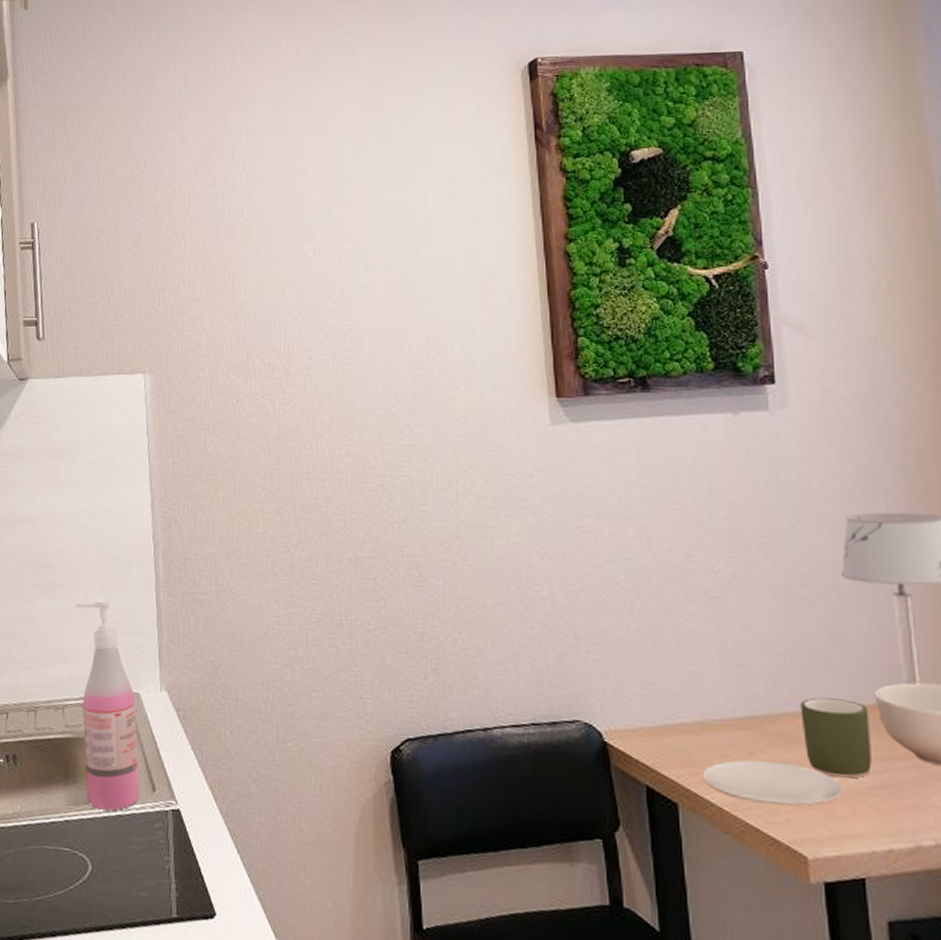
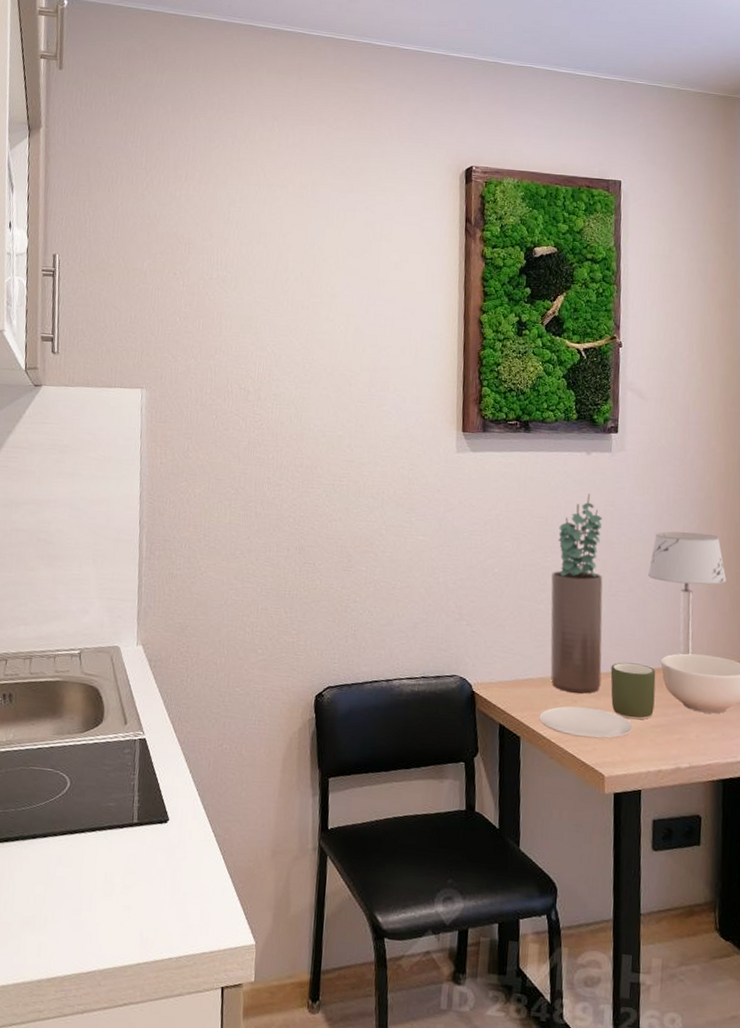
soap dispenser: present [75,598,140,811] -> none [69,569,116,740]
vase: none [698,468,788,742] -> present [550,494,603,694]

